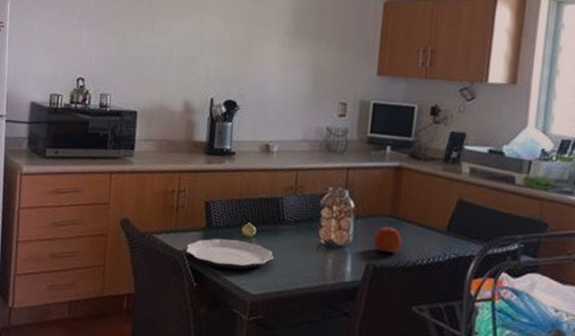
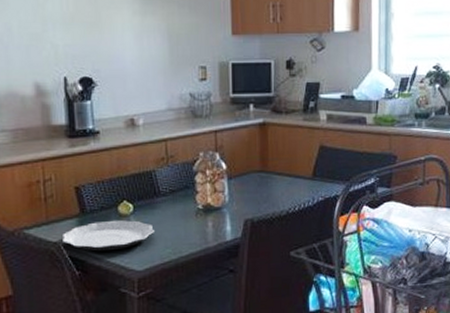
apple: present [373,225,402,253] -> none [248,180,274,206]

